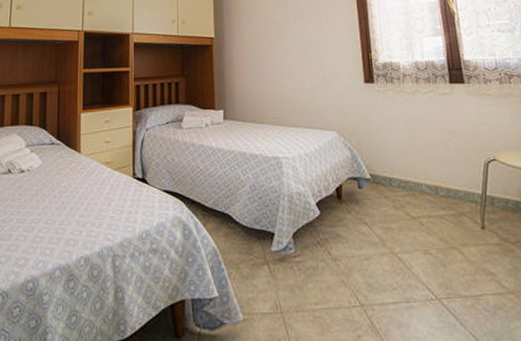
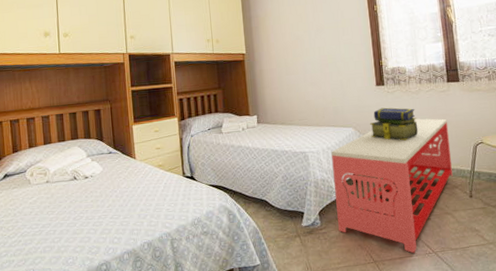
storage bench: none [310,125,459,298] -> present [331,118,453,254]
stack of books: none [357,109,416,151] -> present [370,107,419,141]

